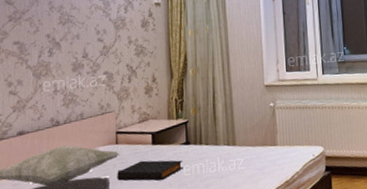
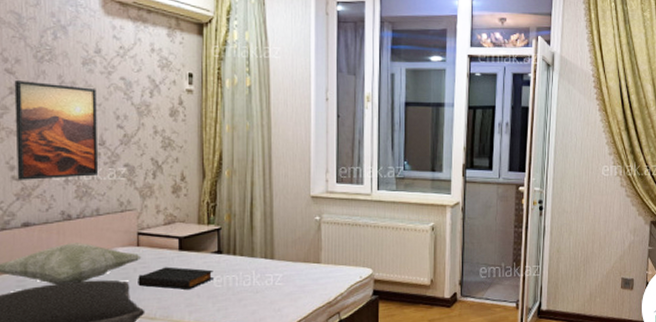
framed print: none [13,9,83,95] -> present [14,81,99,180]

